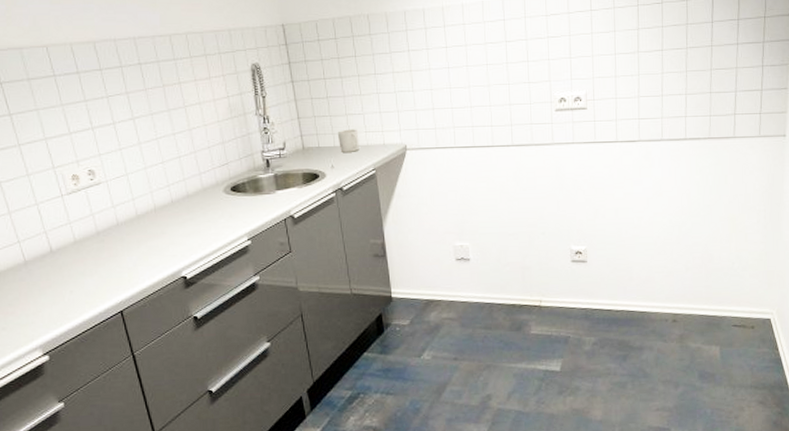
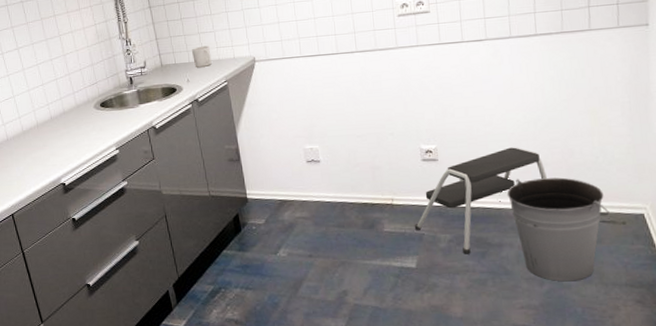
step stool: none [560,251,688,357] -> present [414,147,548,254]
bucket: none [650,282,741,384] -> present [506,177,610,282]

